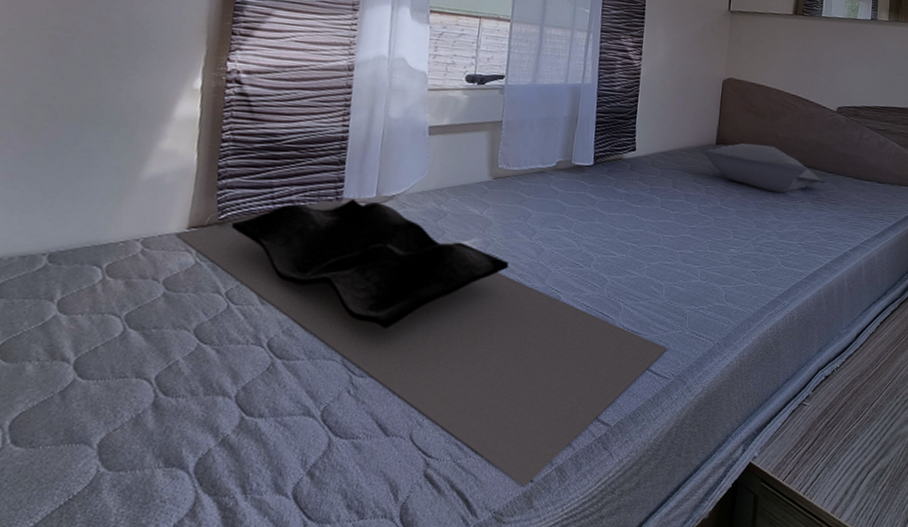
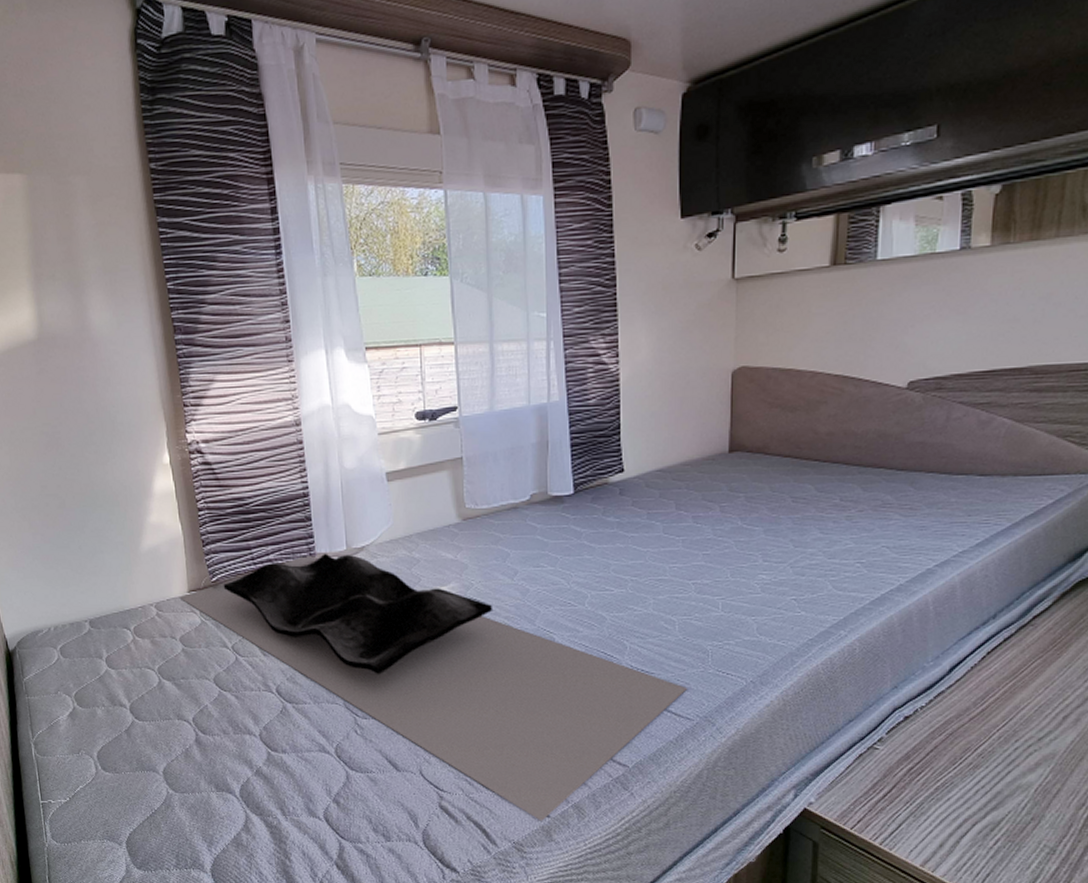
cushion: present [700,143,826,193] -> none [708,445,894,503]

